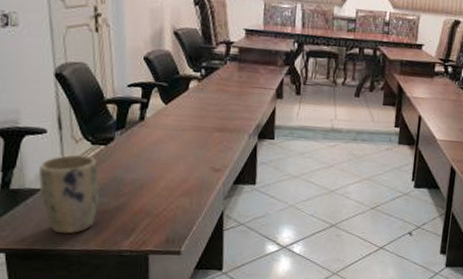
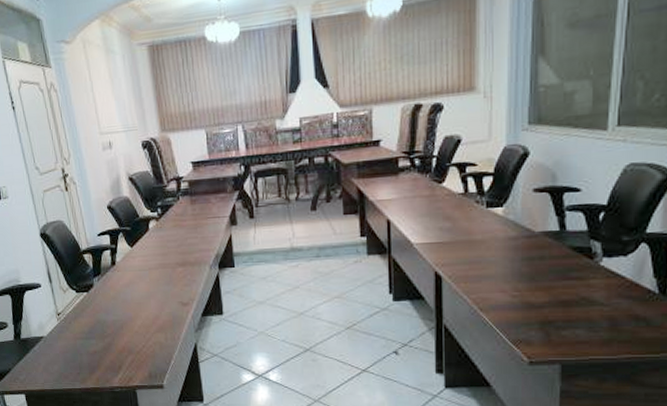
plant pot: present [38,154,100,234] -> none [39,303,90,375]

